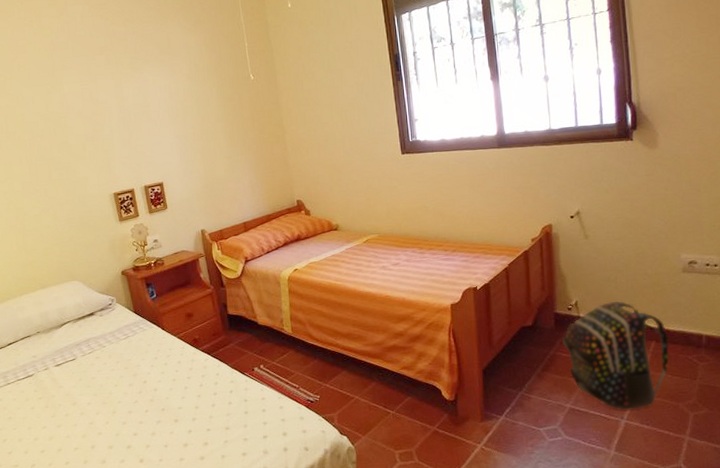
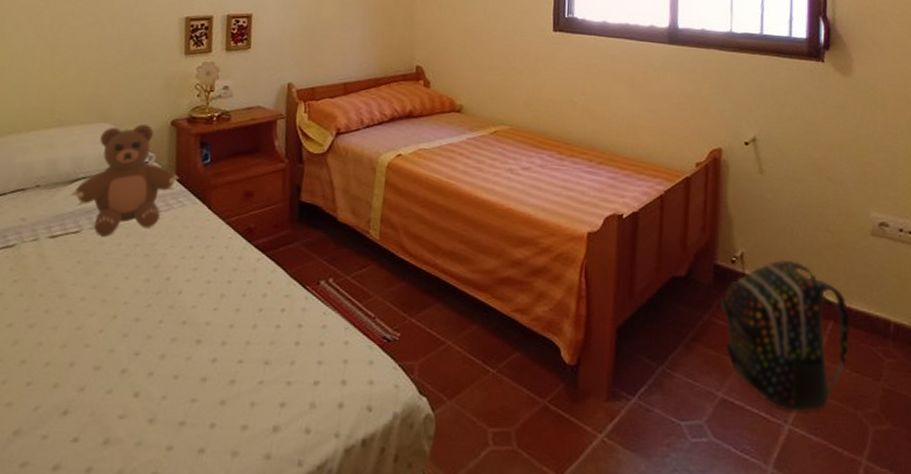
teddy bear: none [62,277,137,360] -> present [70,124,180,236]

